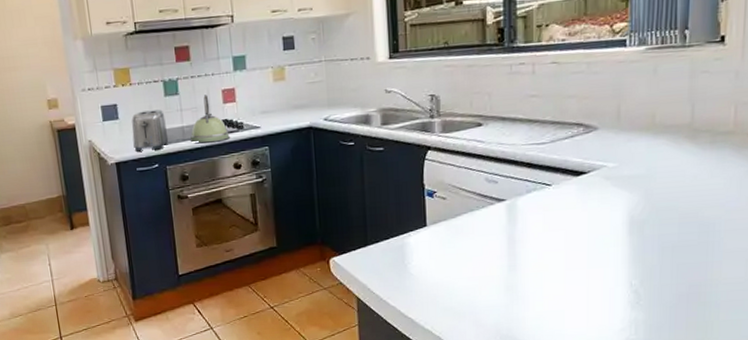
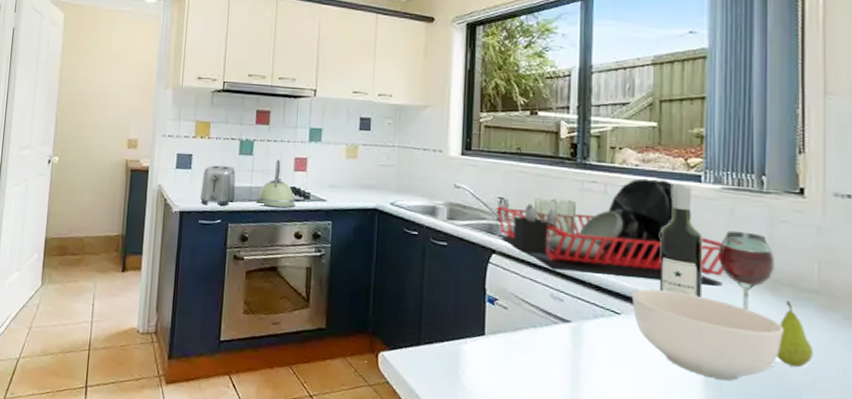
dish rack: none [426,50,647,155] -> present [494,178,723,286]
bowl: none [561,155,701,227] -> present [631,289,783,380]
bottle: none [587,51,628,158] -> present [659,183,703,298]
wineglass: none [642,88,694,162] -> present [719,230,774,311]
fruit: none [694,146,726,204] -> present [777,301,813,367]

